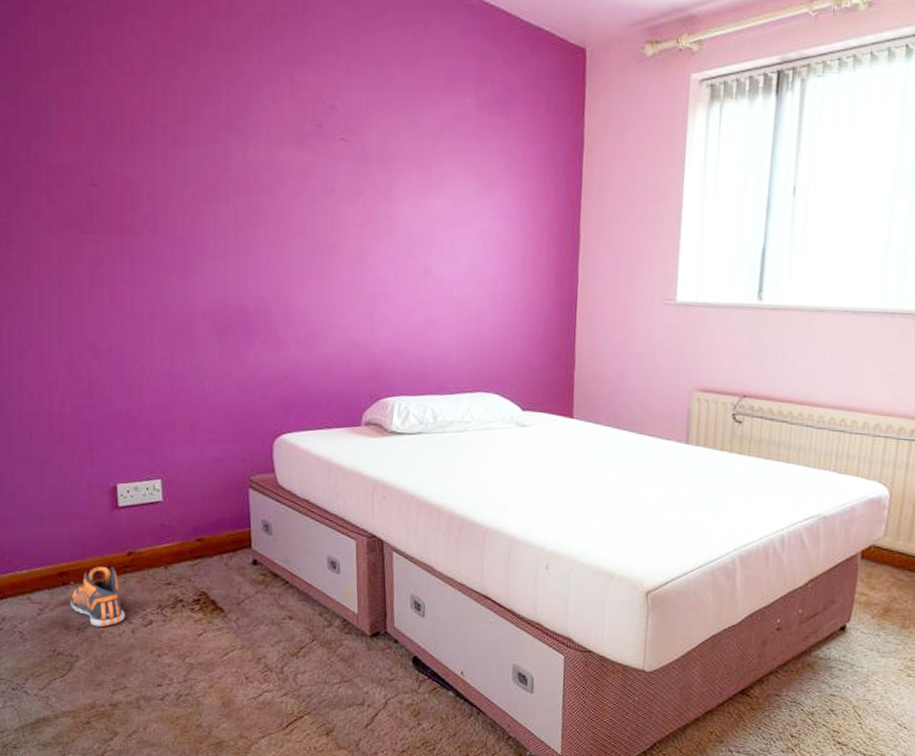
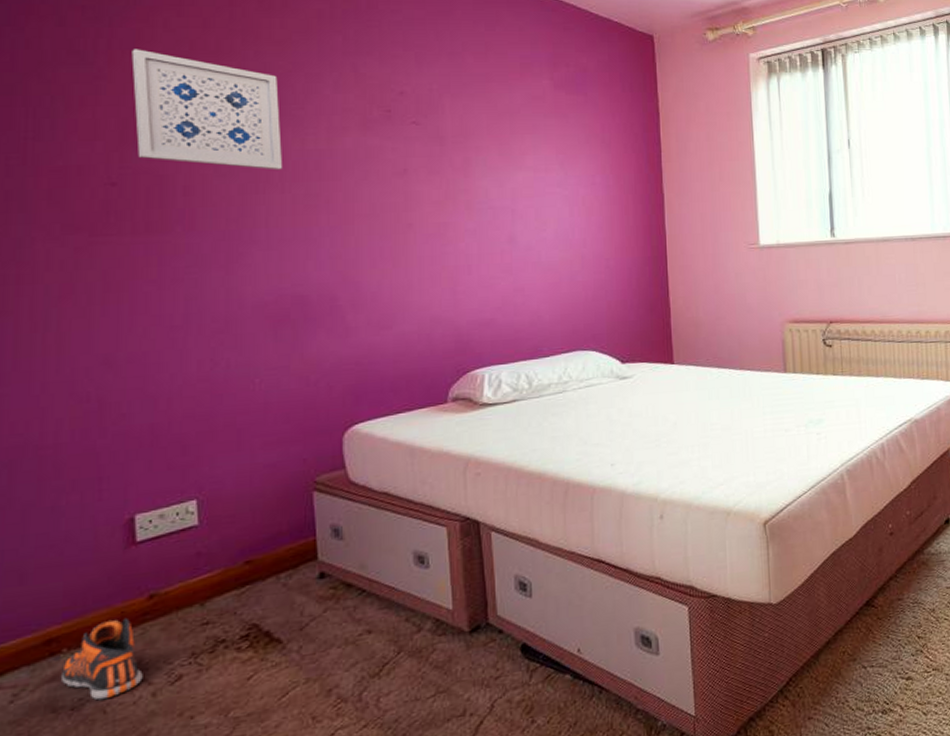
wall art: none [106,51,227,182] -> present [131,49,282,170]

